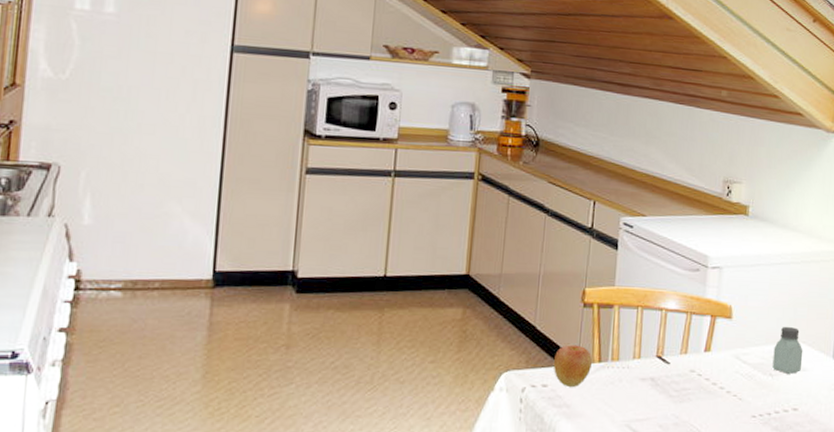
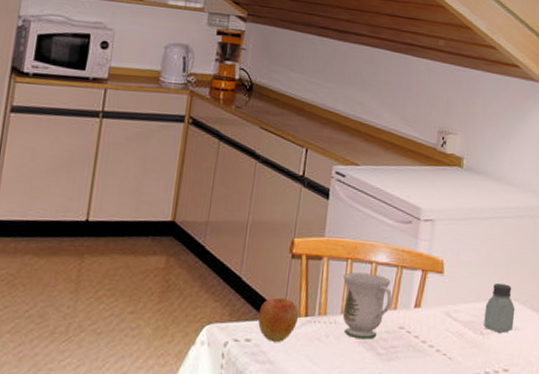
mug: none [634,319,682,383] -> present [342,272,392,340]

